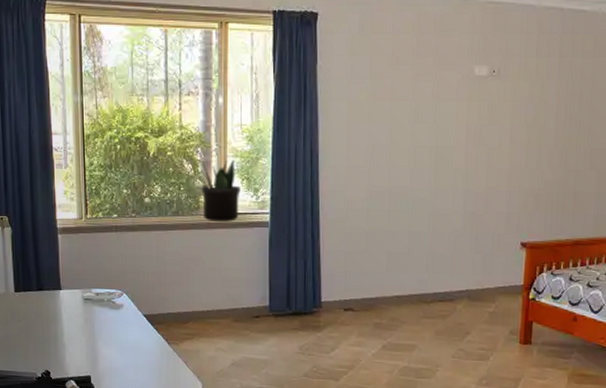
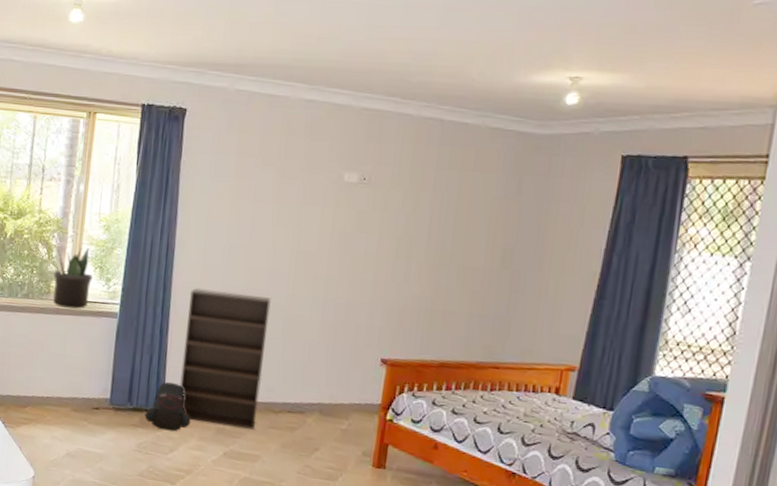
backpack: none [304,284,349,331] -> present [144,381,191,432]
bookshelf: none [335,190,415,321] -> present [180,287,271,430]

